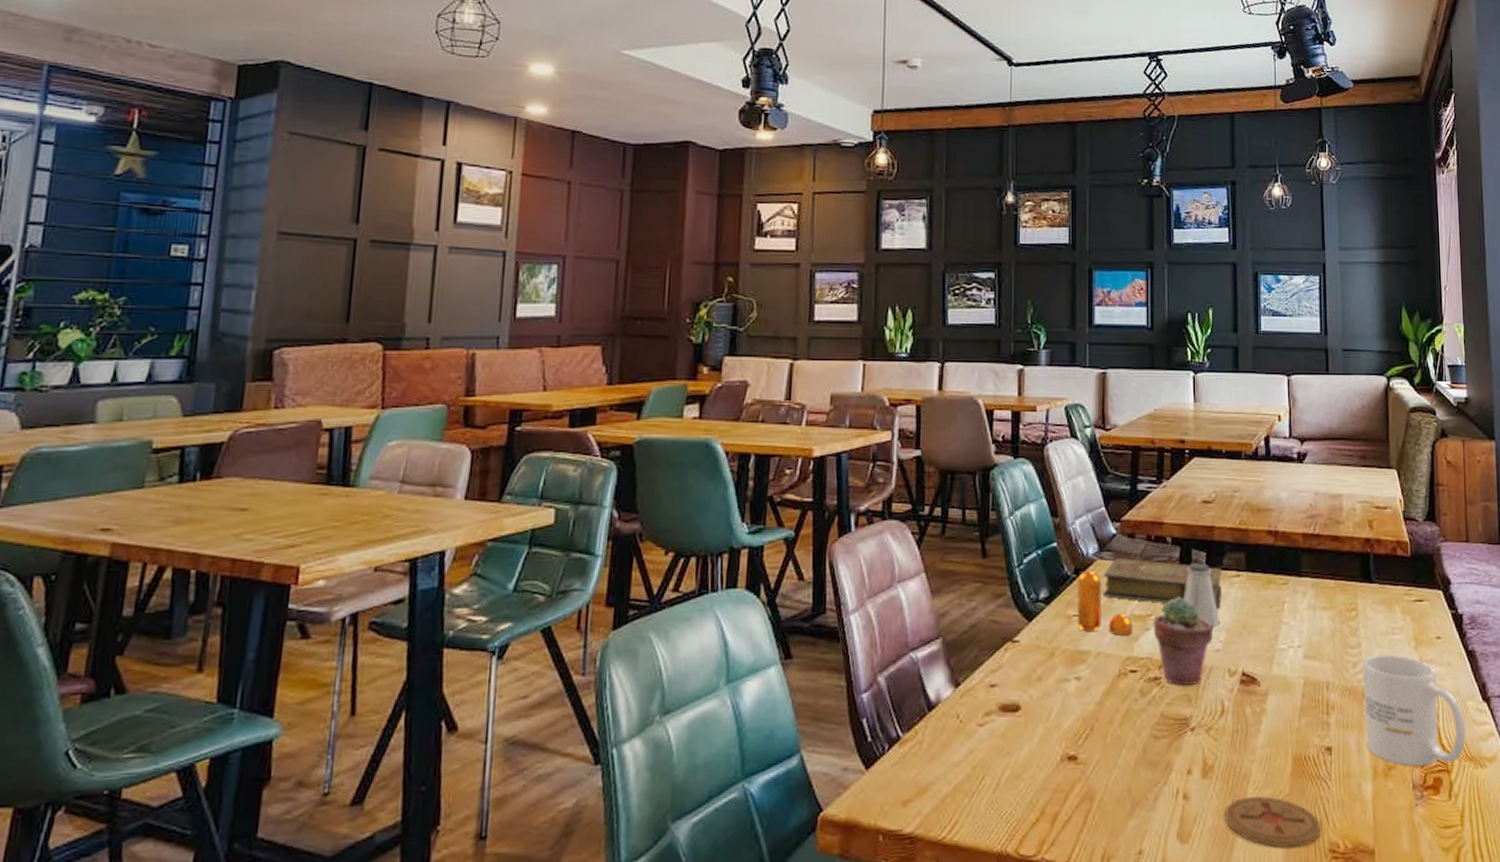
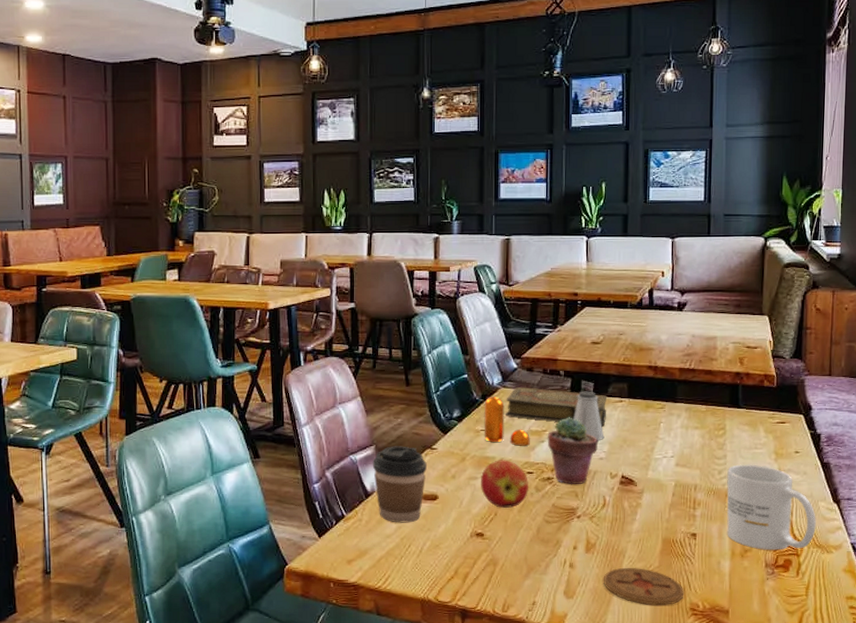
coffee cup: none [938,638,1007,746] -> present [372,446,427,523]
apple: none [1074,654,1131,720] -> present [481,460,528,508]

